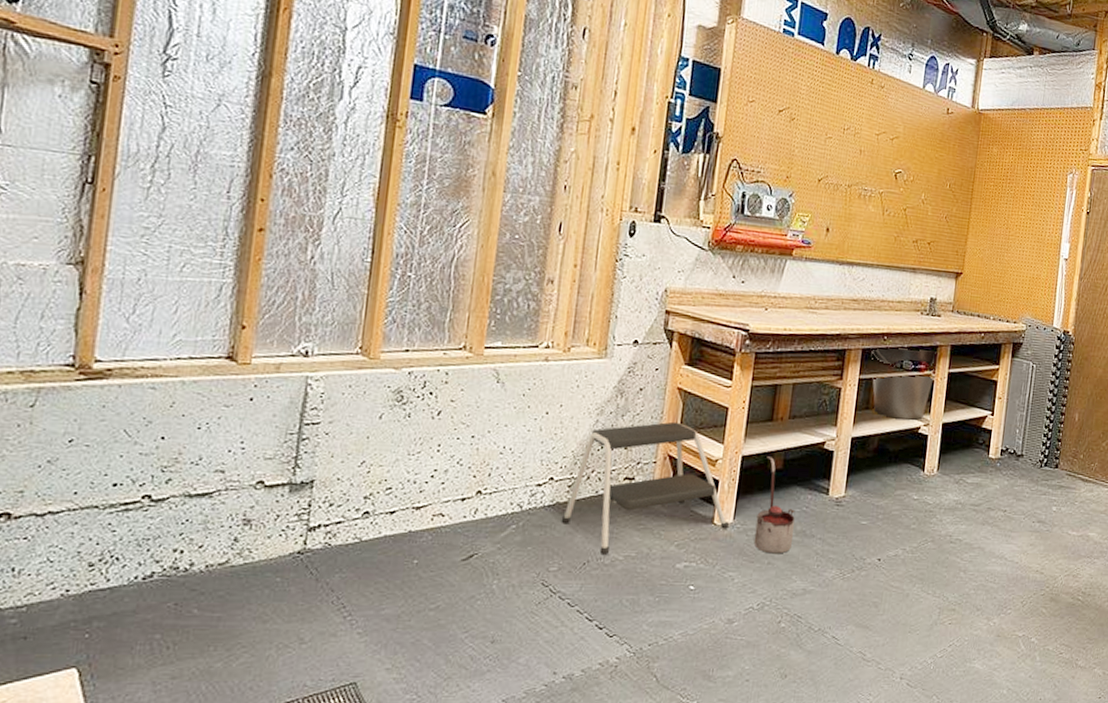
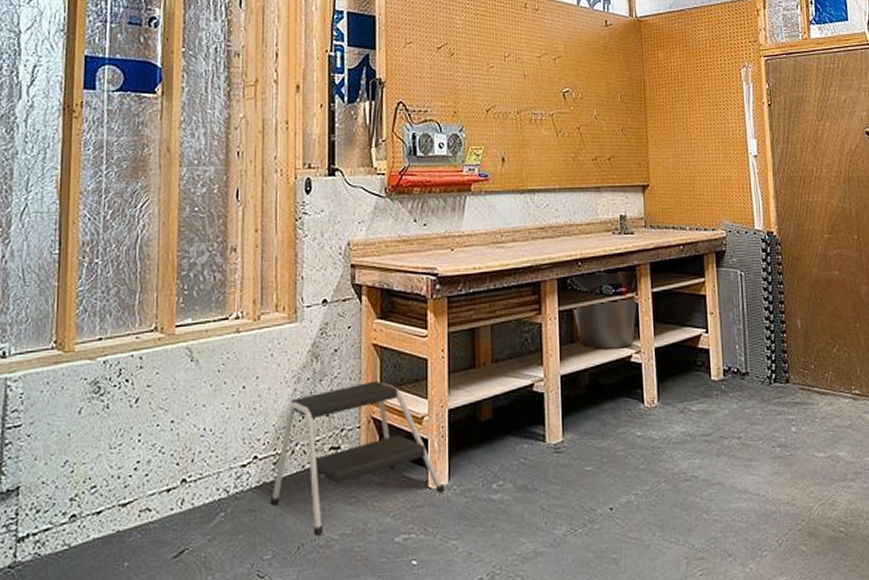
paint can: present [753,457,796,554] -> none [473,407,514,515]

